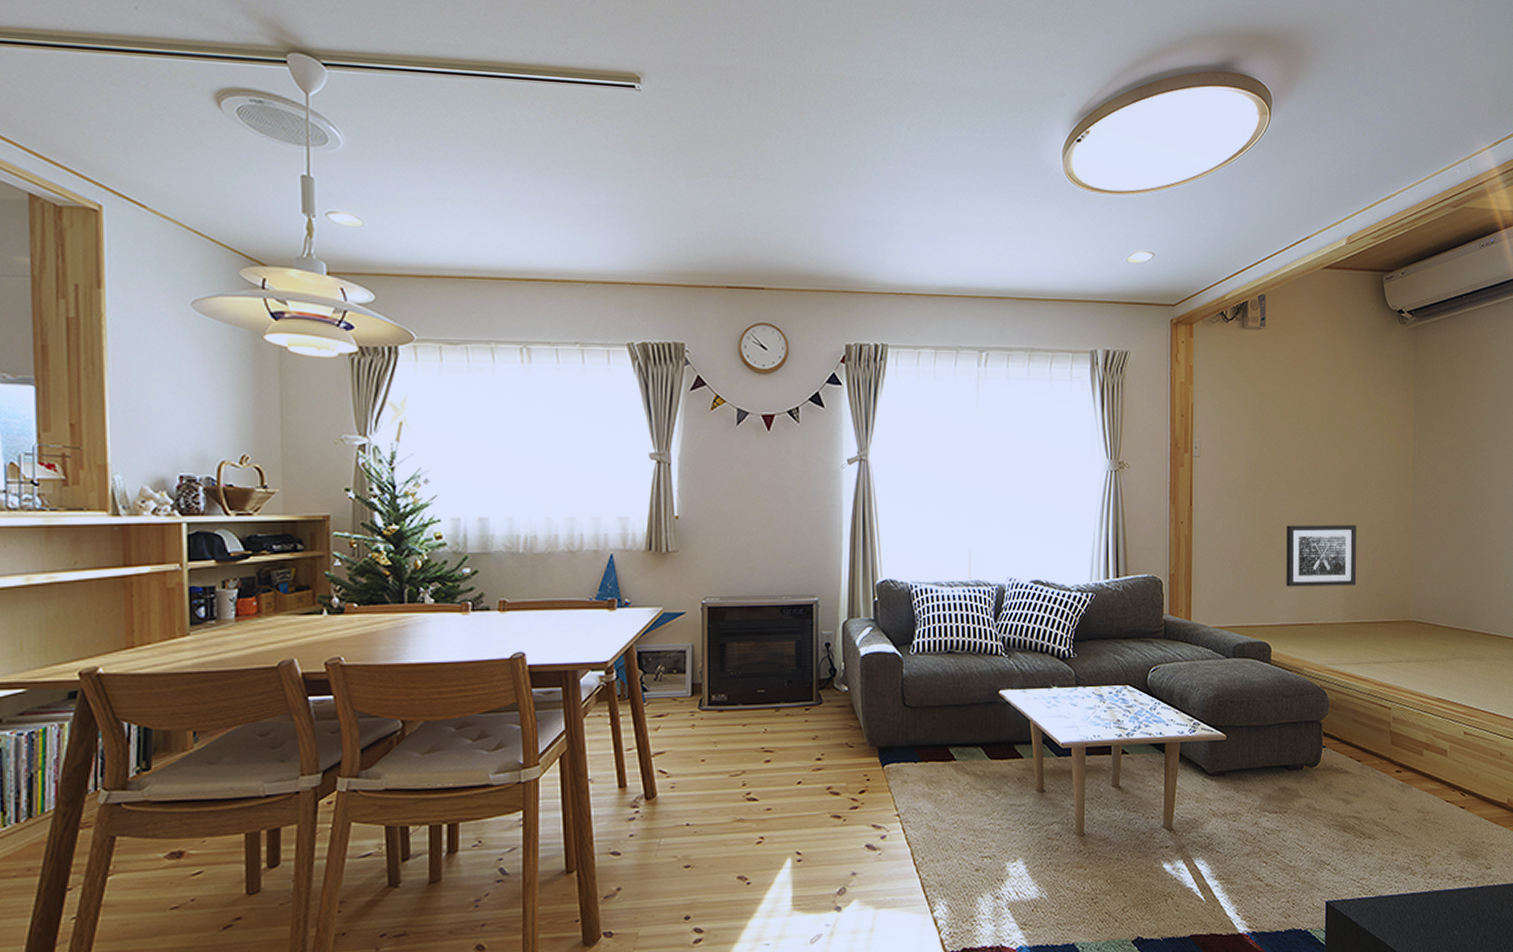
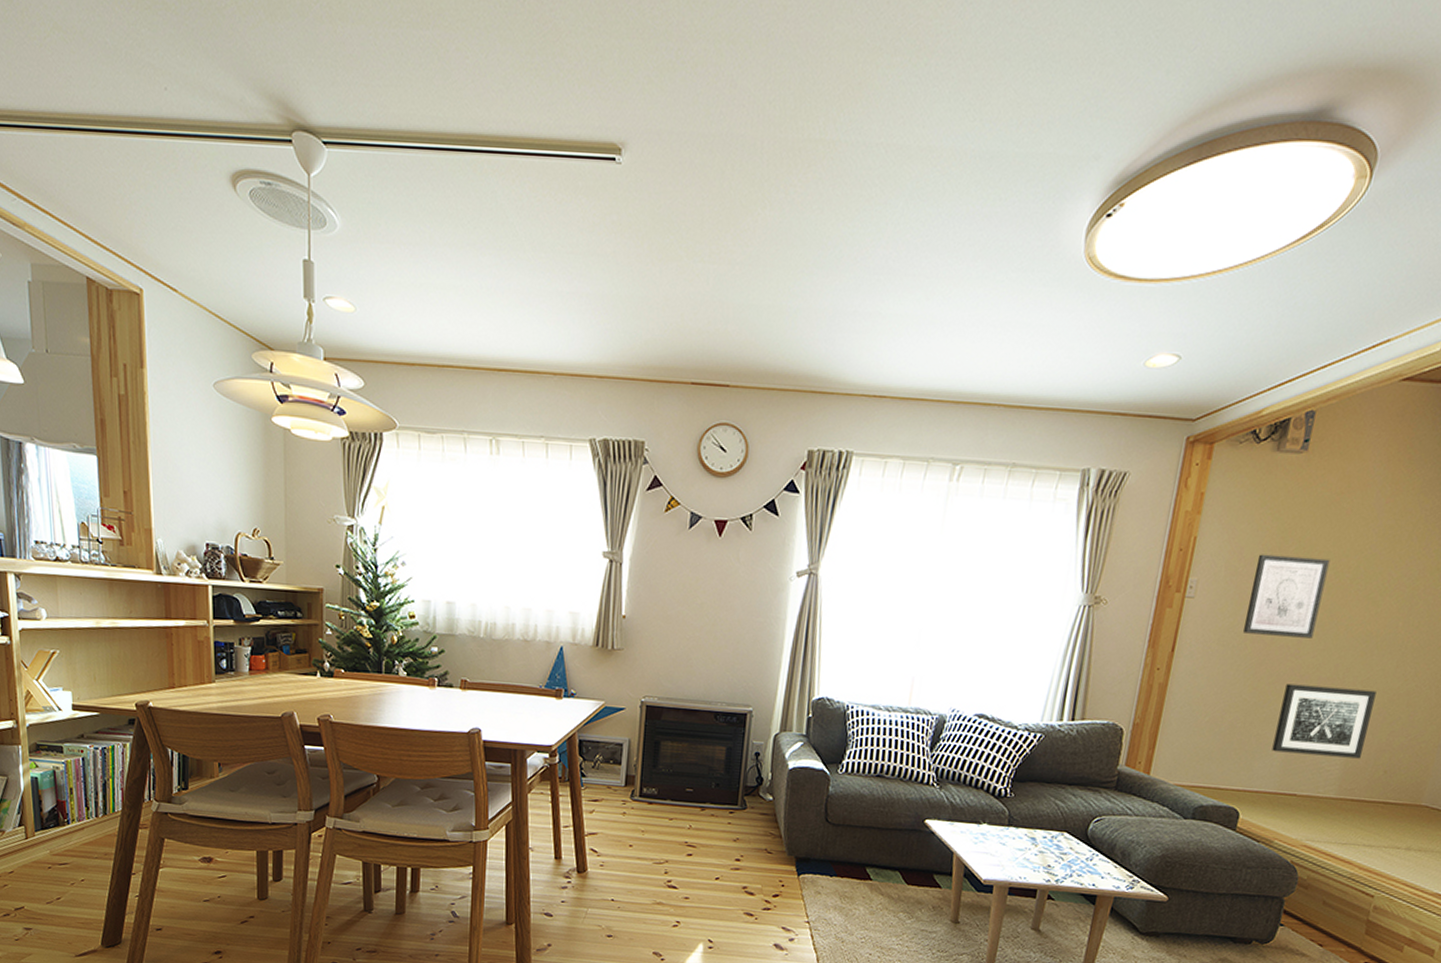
wall art: none [1244,415,1300,484] -> present [1243,554,1330,639]

